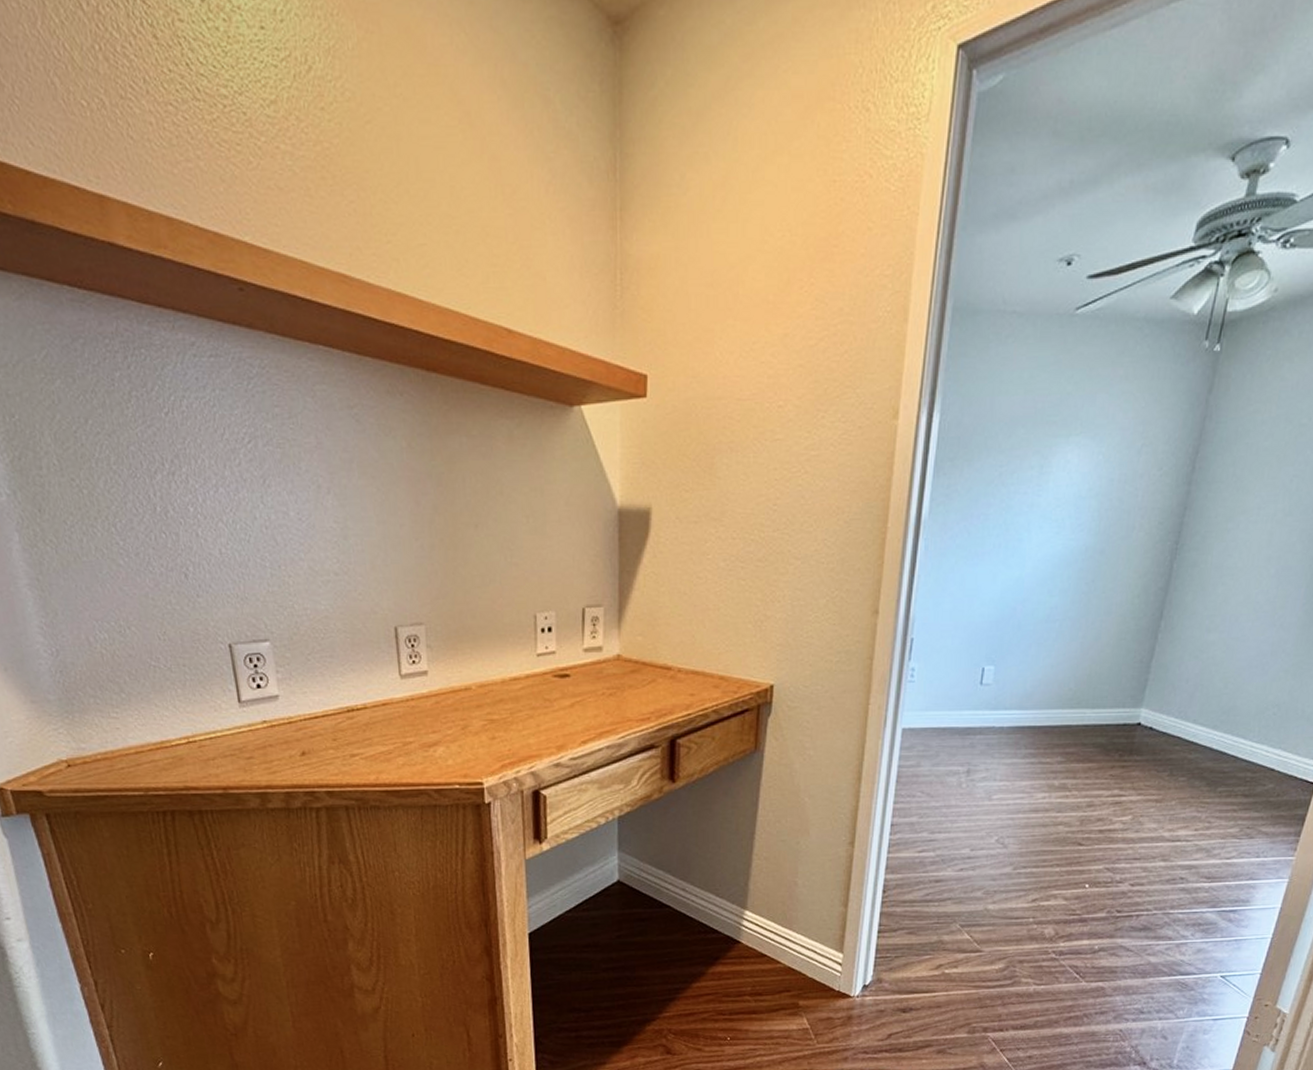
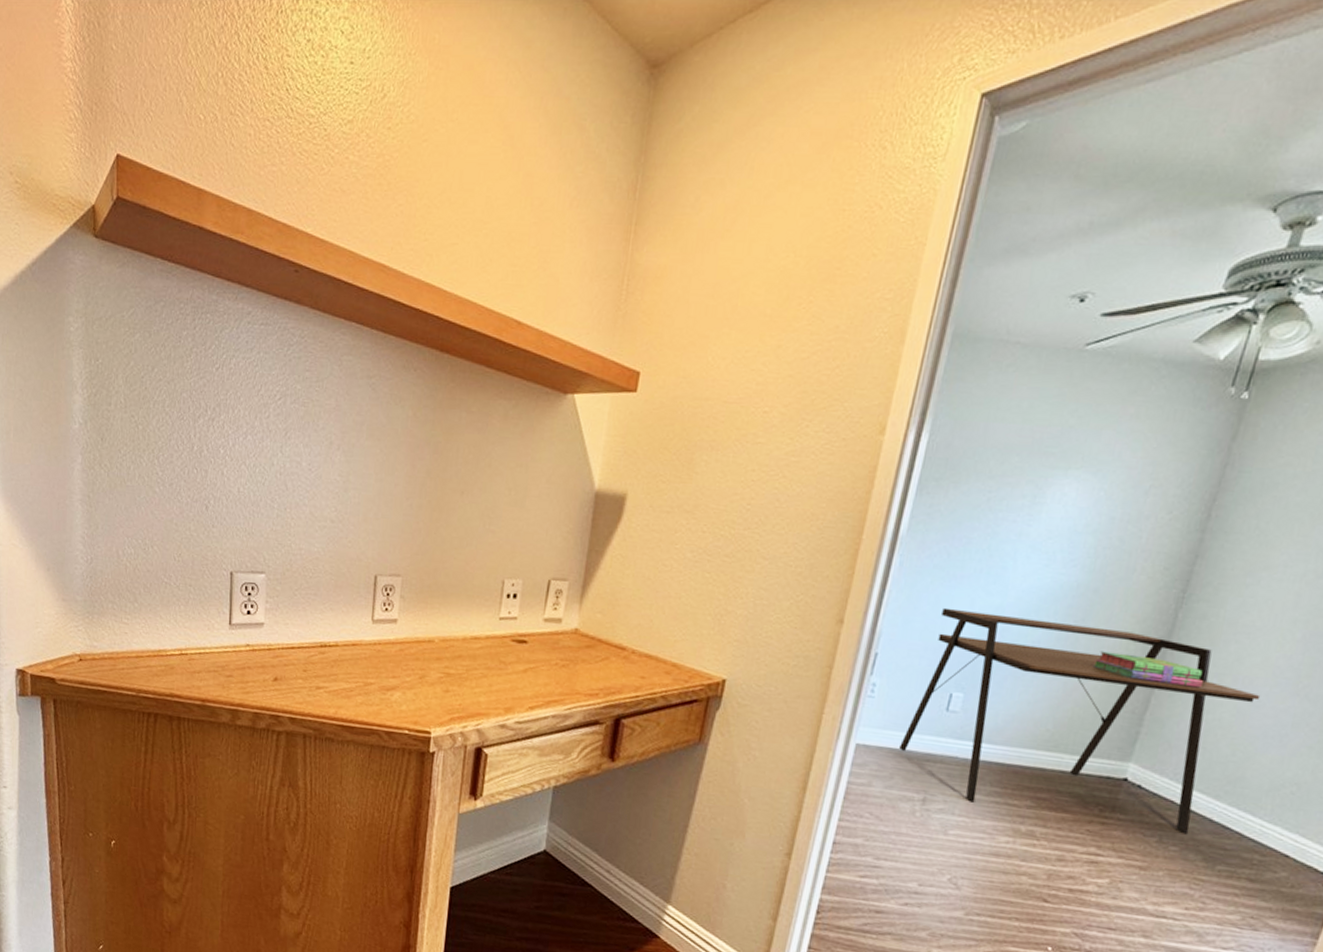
desk: none [942,585,1245,767] -> present [899,607,1261,835]
stack of books: none [1105,608,1197,632] -> present [1094,651,1203,688]

